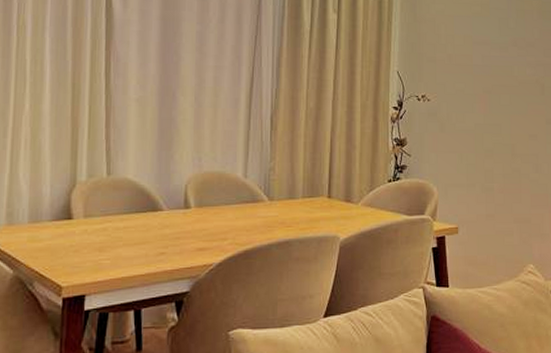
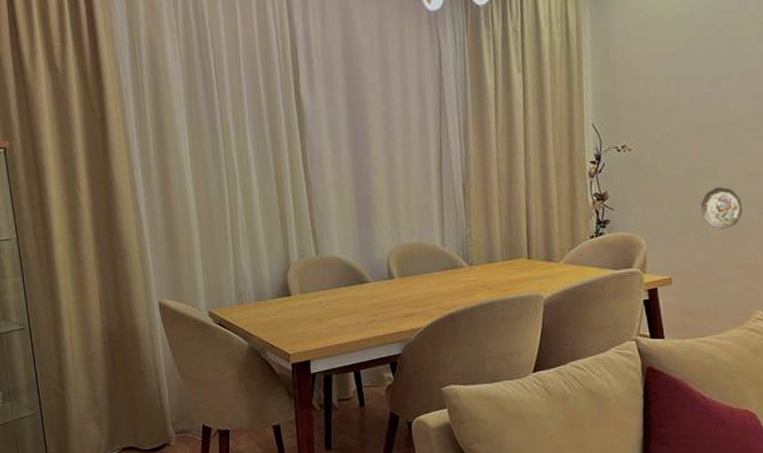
decorative plate: none [486,144,521,184] -> present [701,187,743,229]

